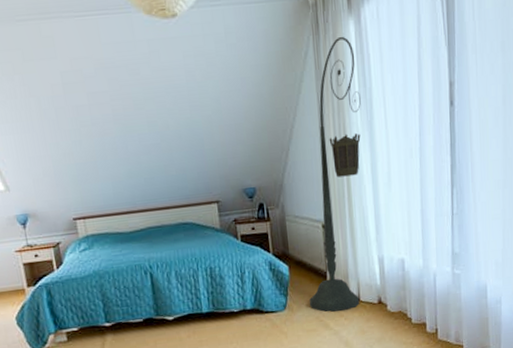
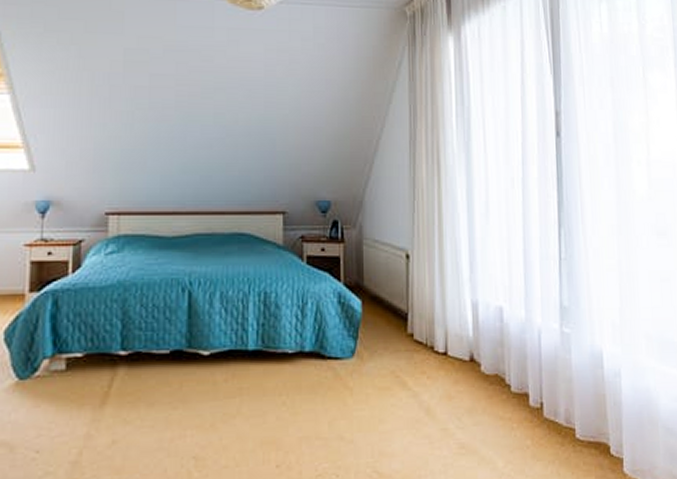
floor lamp: present [309,36,361,312] -> none [383,50,458,366]

